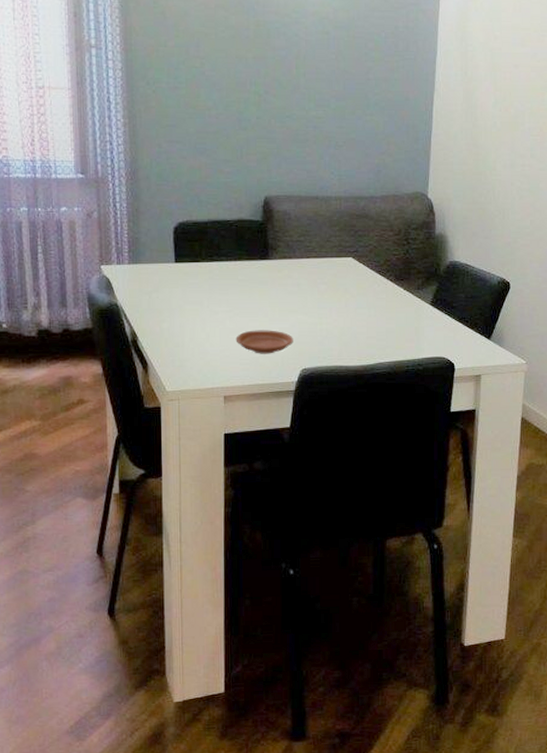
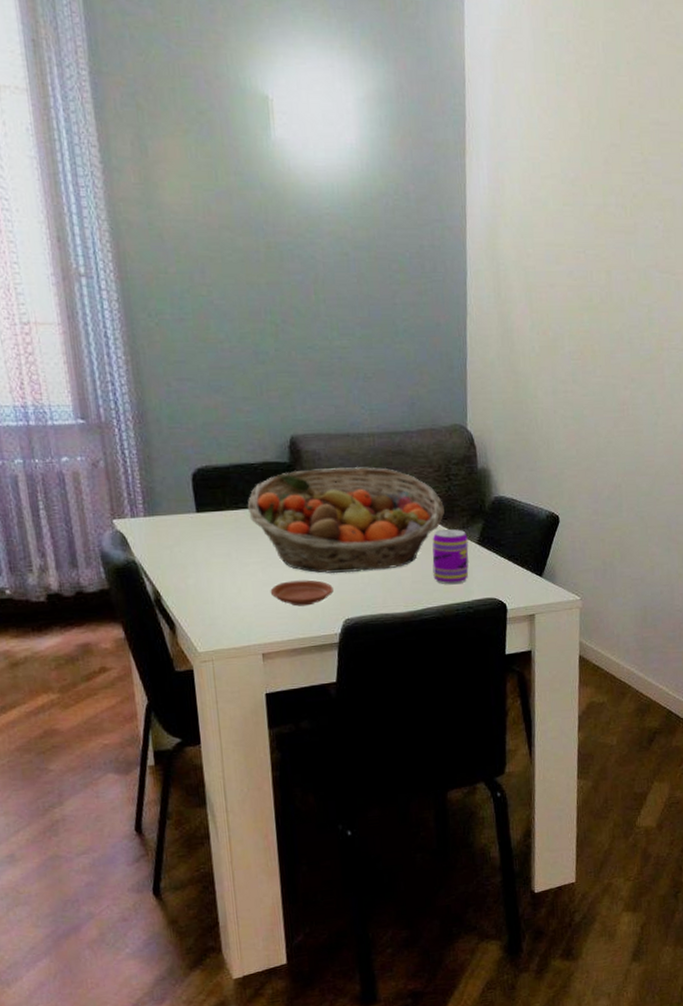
fruit basket: none [221,228,401,326] -> present [247,467,444,574]
beverage can: none [387,289,422,342] -> present [432,528,469,585]

